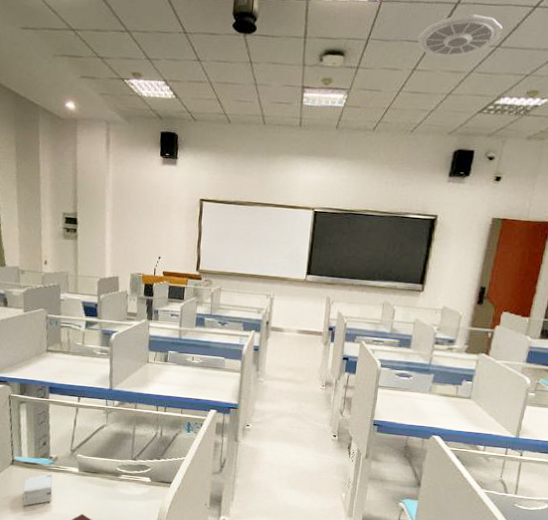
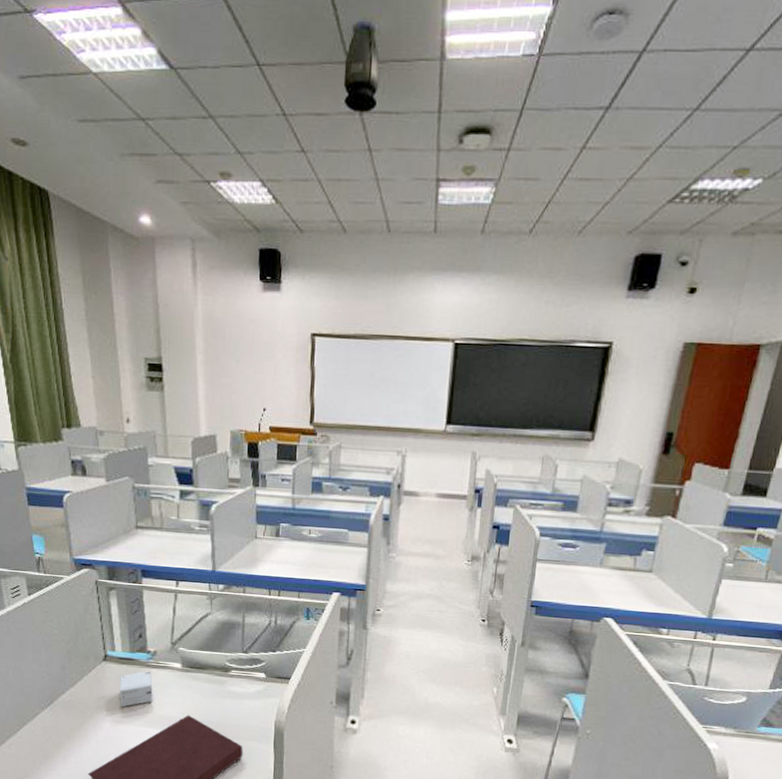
ceiling vent: present [418,13,502,58] -> none [588,65,703,129]

